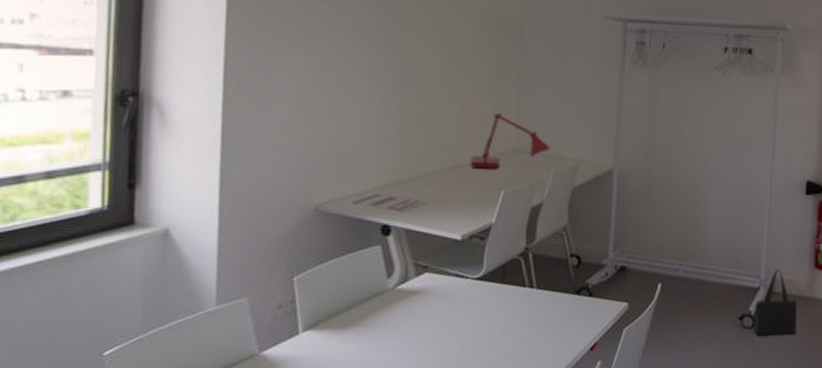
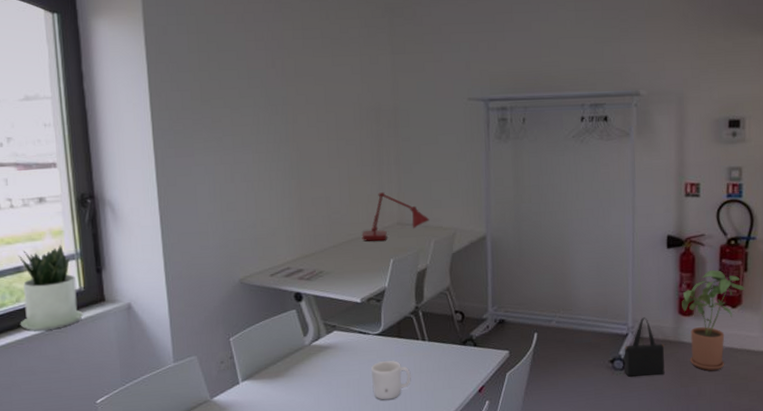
planter: none [10,151,102,259] -> present [18,245,83,331]
mug: none [465,309,514,358] -> present [371,360,412,400]

